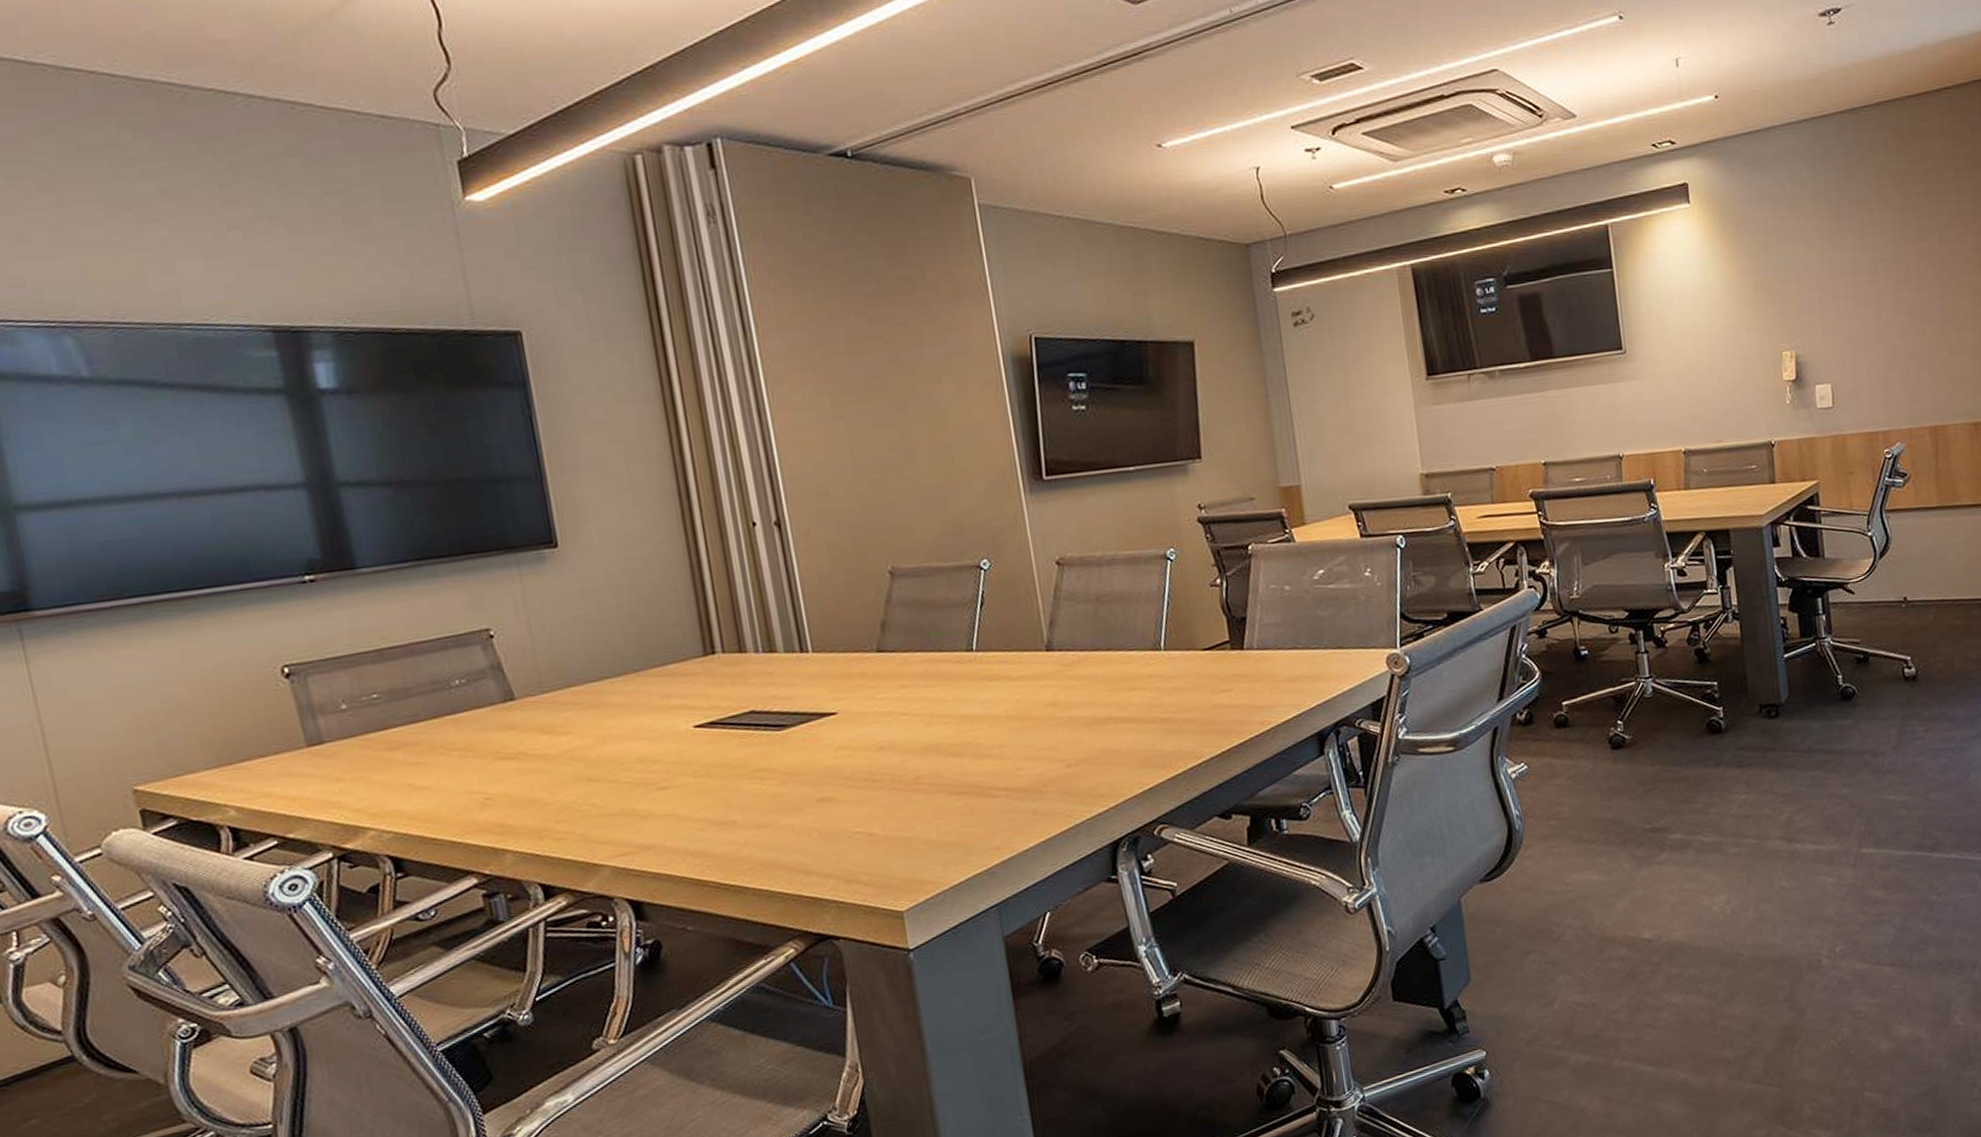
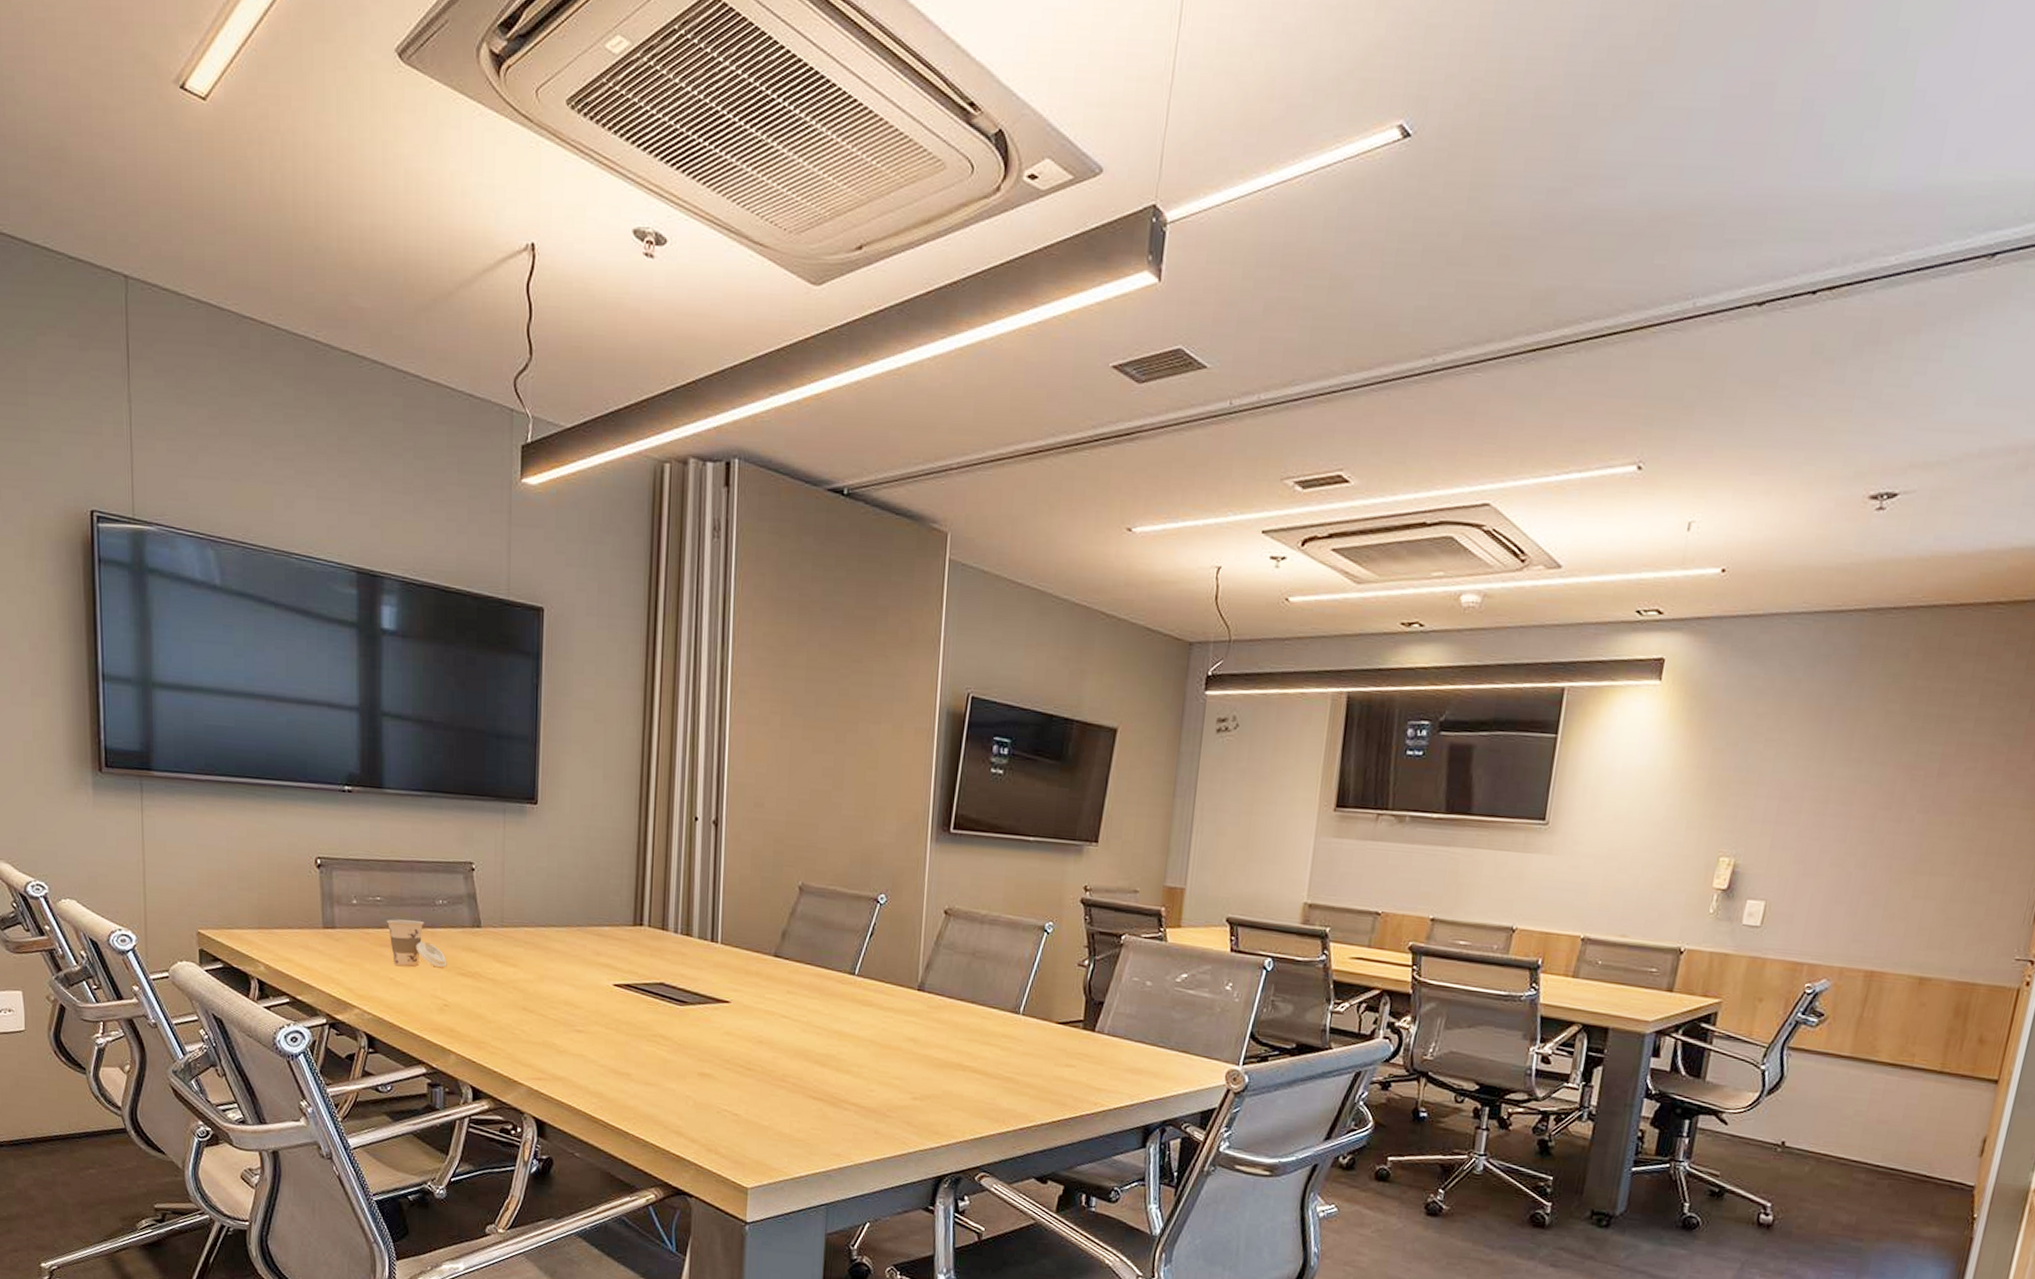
cup: none [390,709,480,769] -> present [386,919,447,970]

